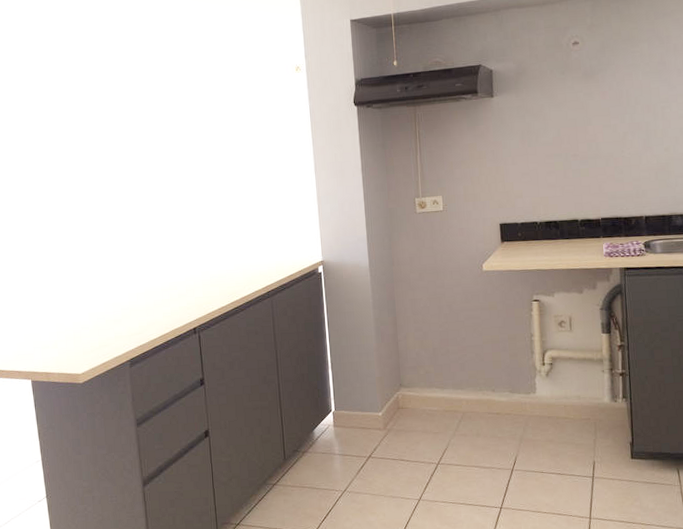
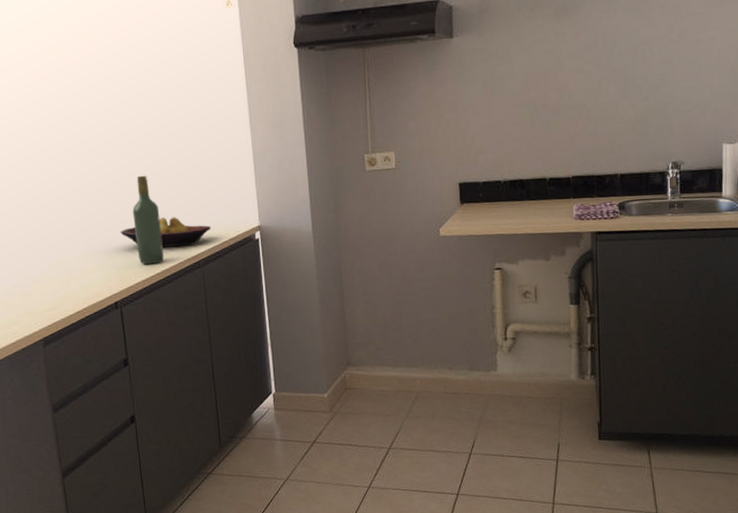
fruit bowl: none [200,253,280,280] -> present [120,217,211,248]
wine bottle: none [211,216,238,294] -> present [132,175,164,264]

